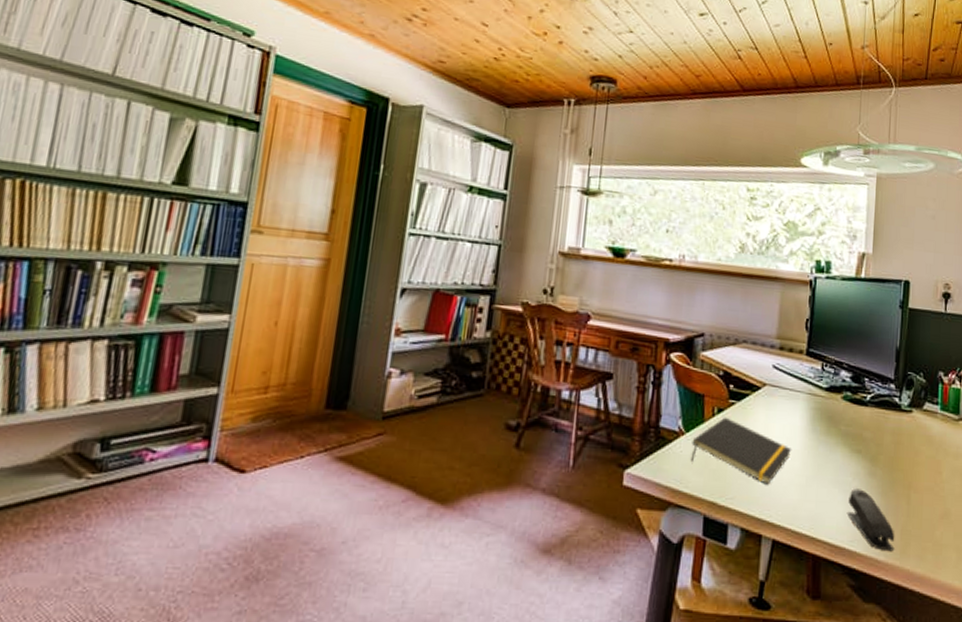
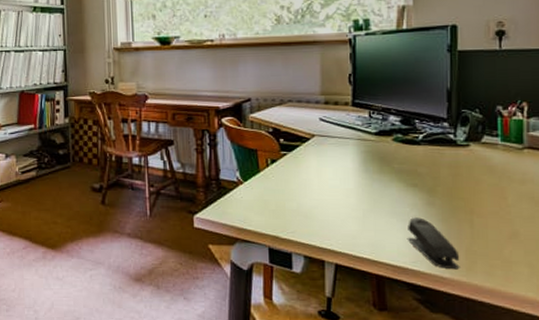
notepad: present [690,417,792,485] -> none [250,166,347,219]

